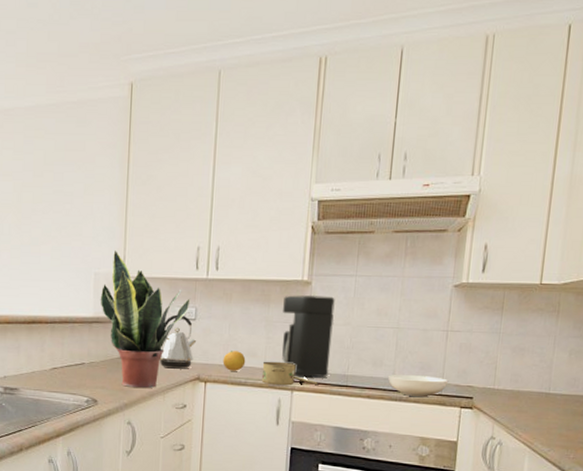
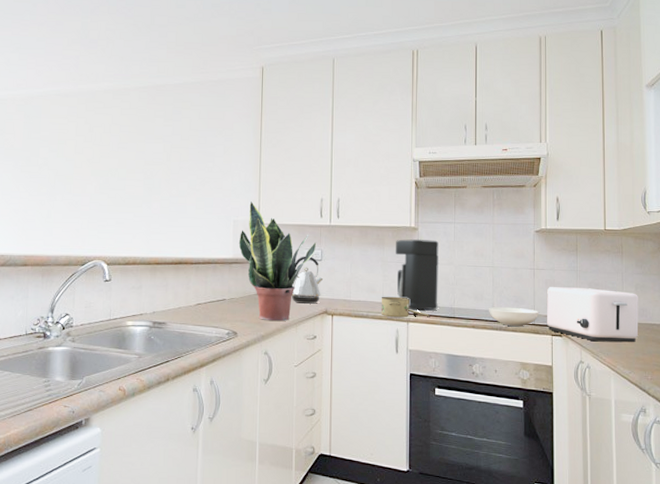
fruit: present [223,351,246,371] -> none [346,287,366,305]
toaster: none [455,352,571,417] -> present [546,287,639,343]

